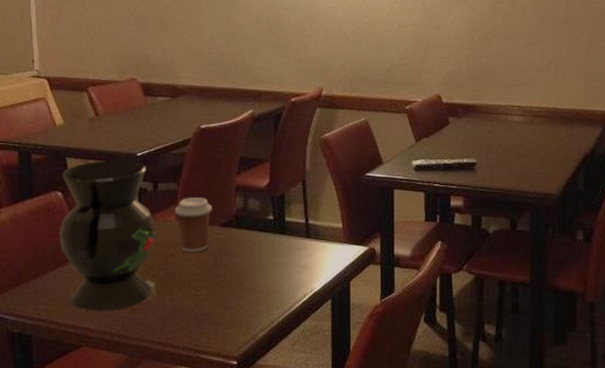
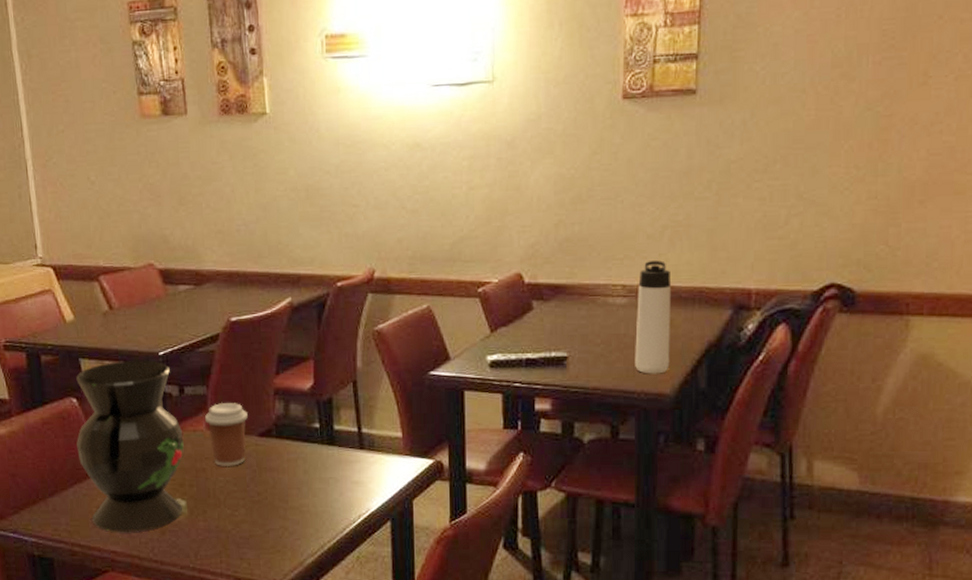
thermos bottle: none [529,88,556,178] -> present [635,260,672,374]

